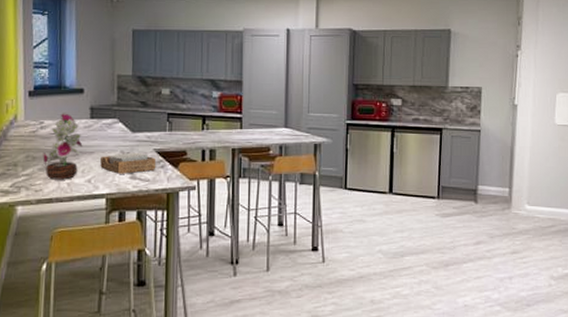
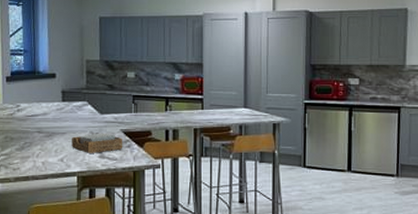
decorative plant: present [43,113,83,180] -> none [19,96,56,159]

